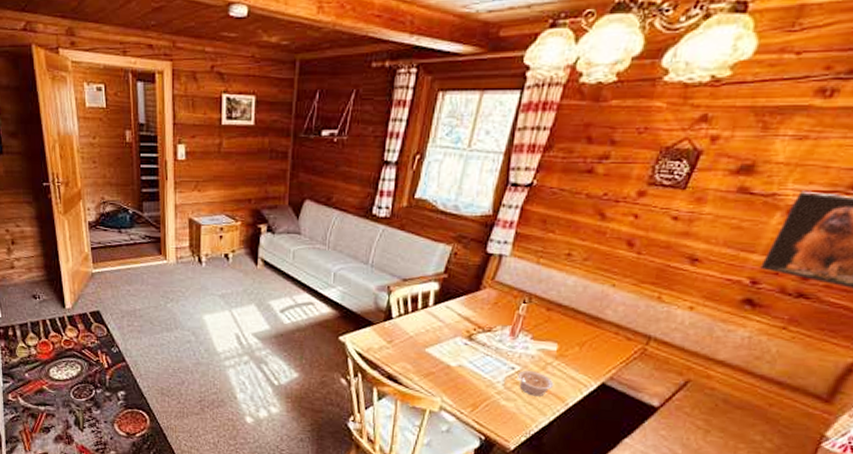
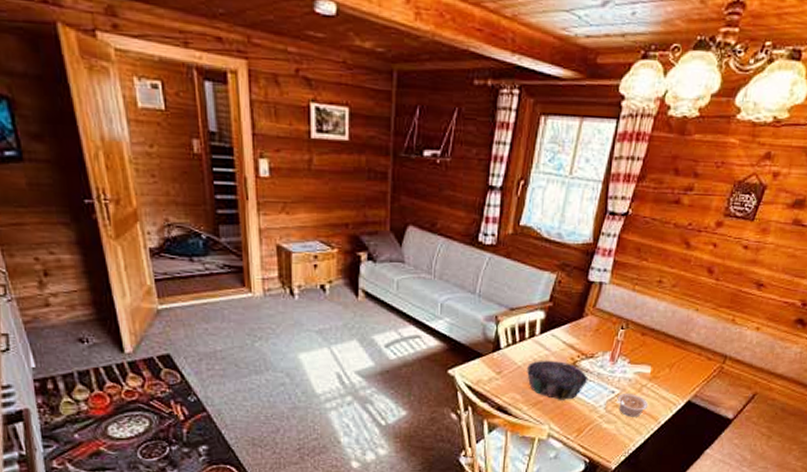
decorative bowl: none [418,331,485,373] -> present [526,360,588,400]

